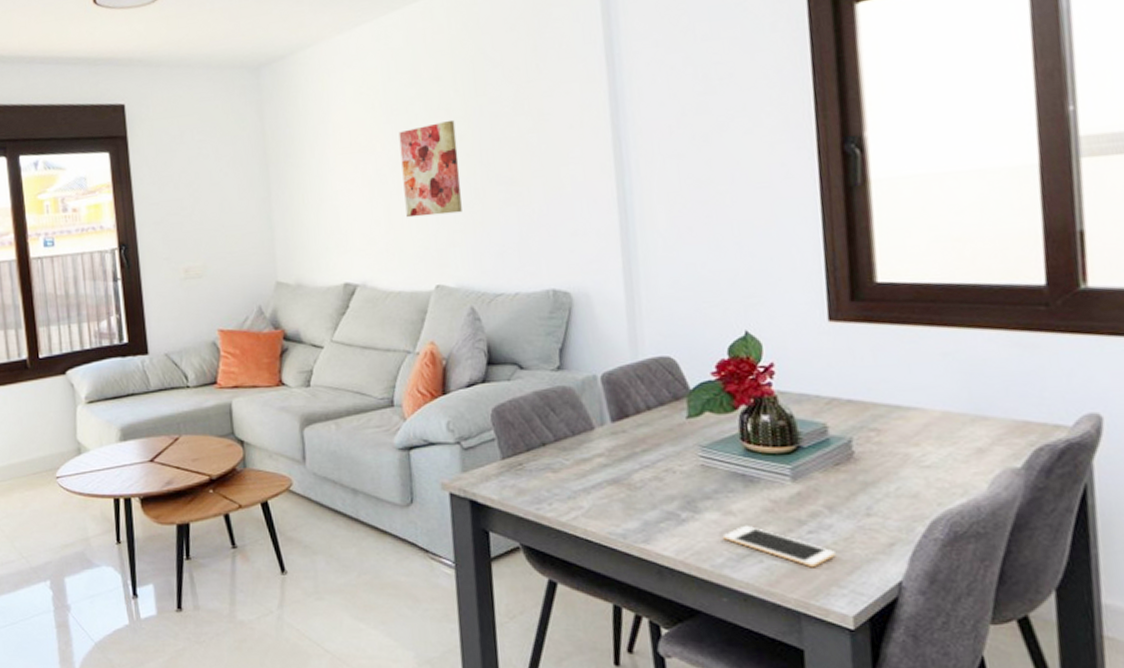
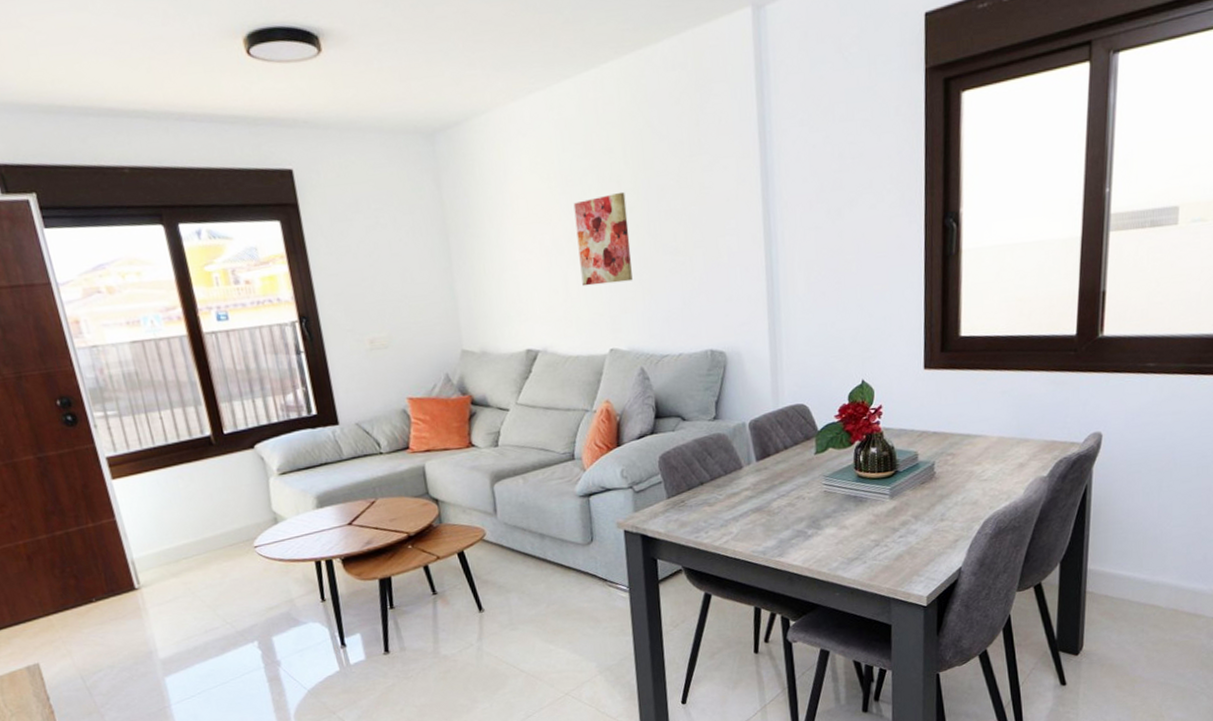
cell phone: present [722,525,836,567] -> none [838,535,917,563]

